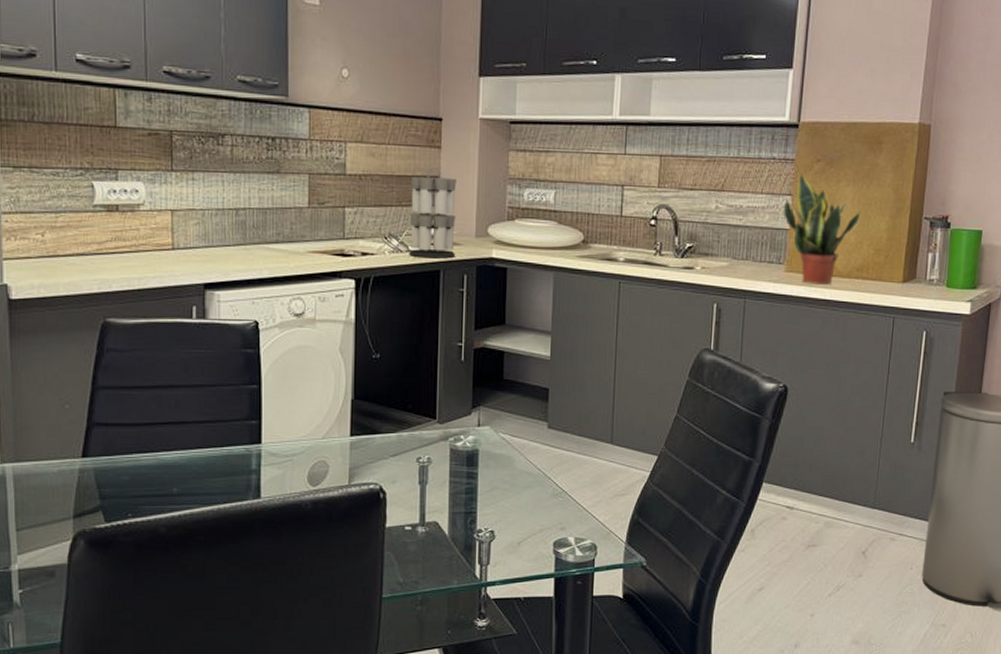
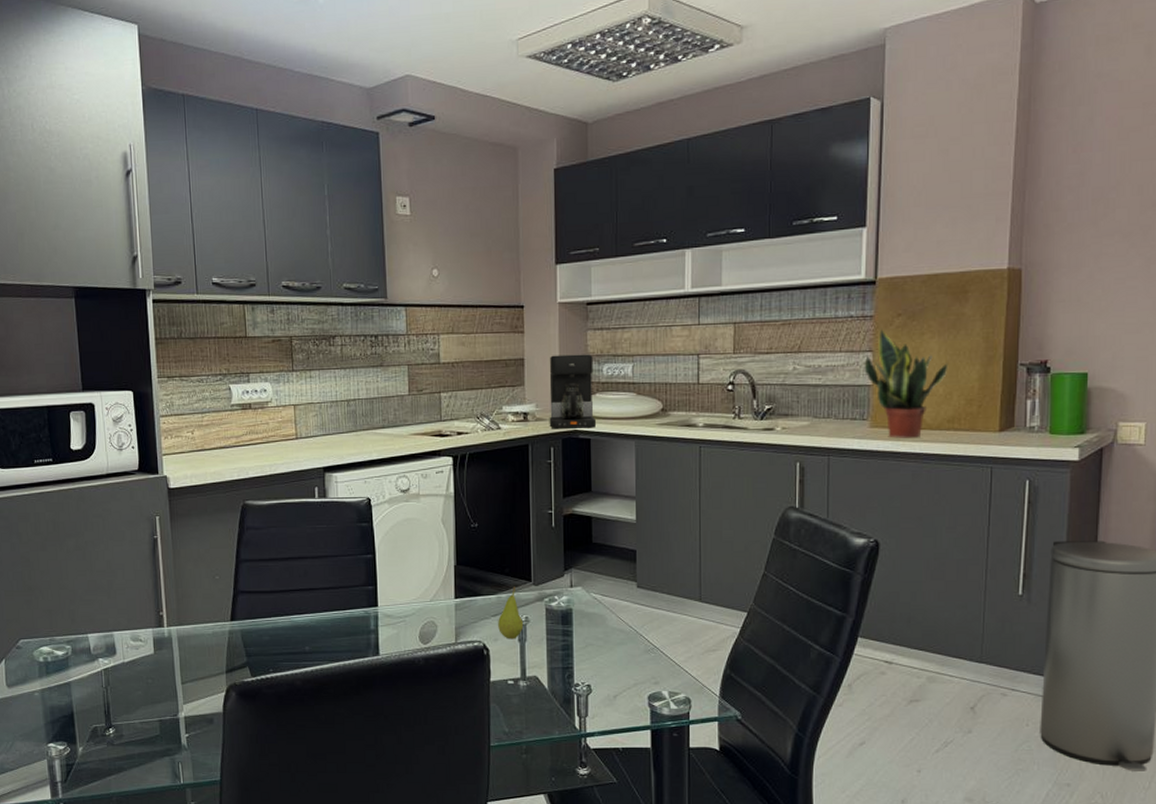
fruit: none [397,424,426,482] -> present [498,586,524,639]
spice rack: present [409,165,457,259] -> none [498,348,541,434]
coffee maker: none [463,175,515,256] -> present [549,354,597,429]

